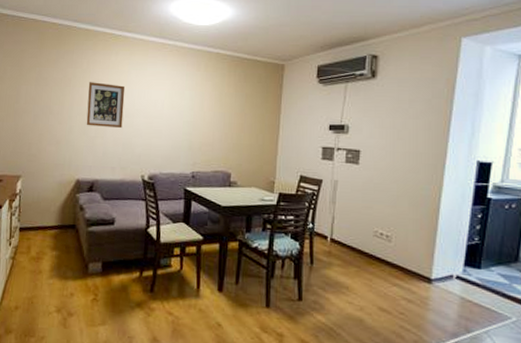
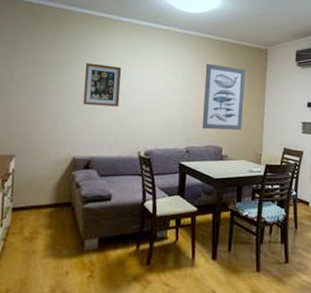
wall art: none [209,81,259,155] -> present [202,63,246,131]

